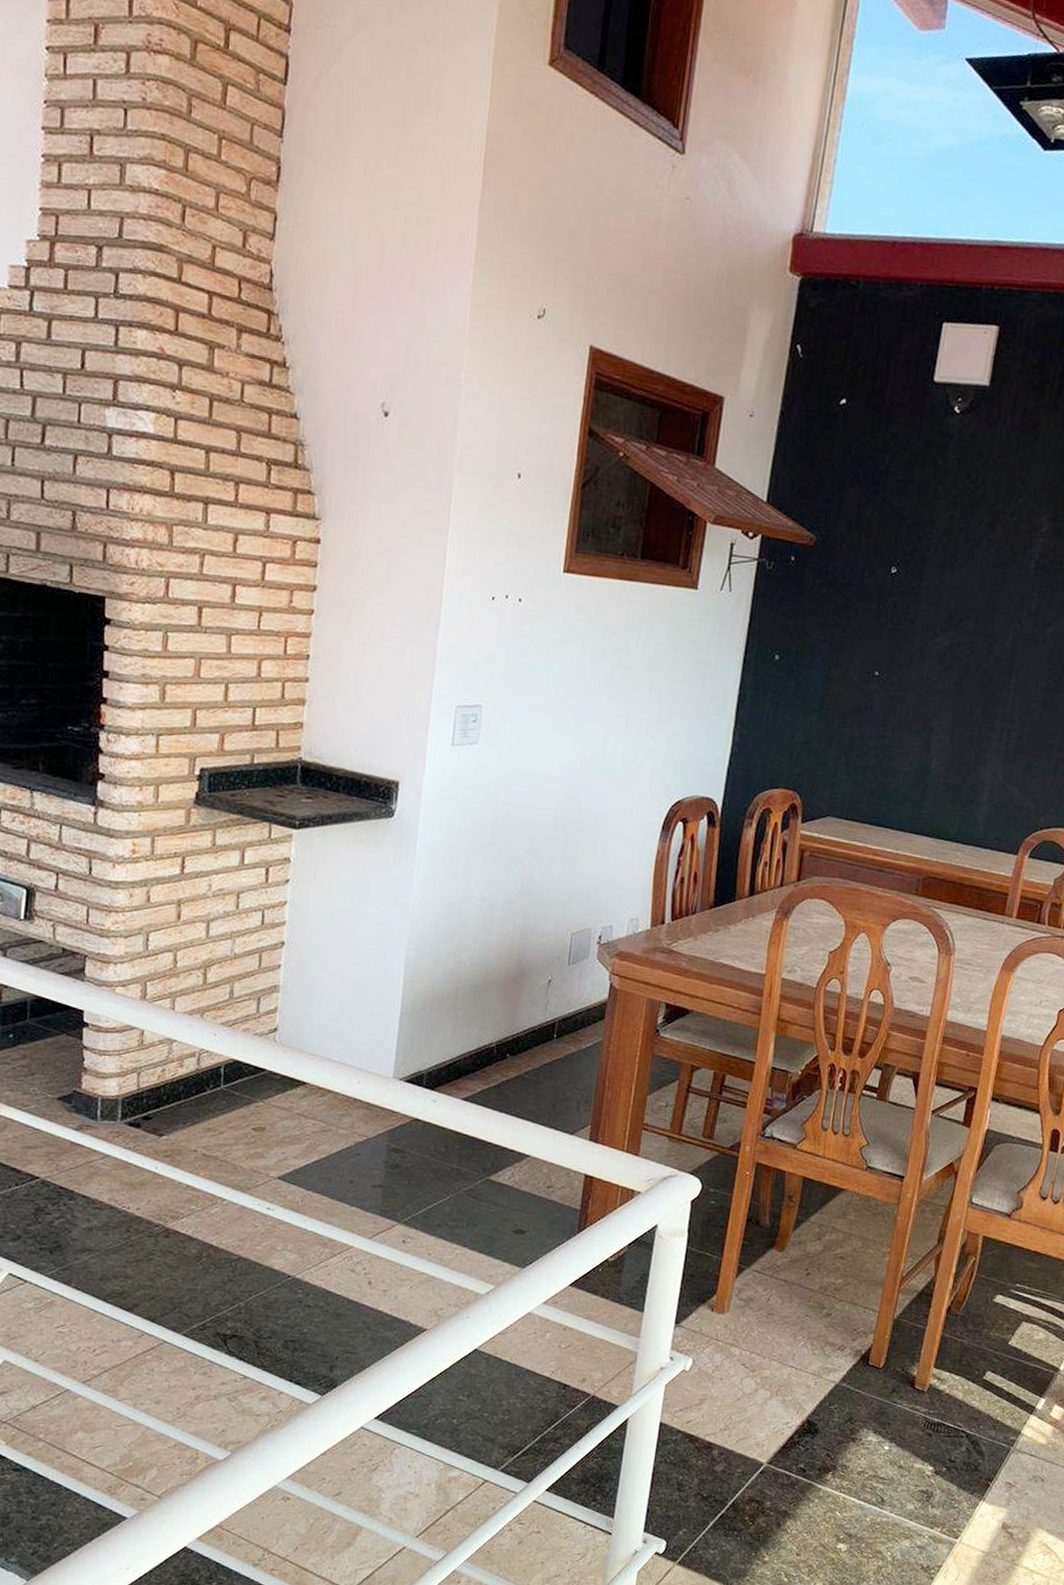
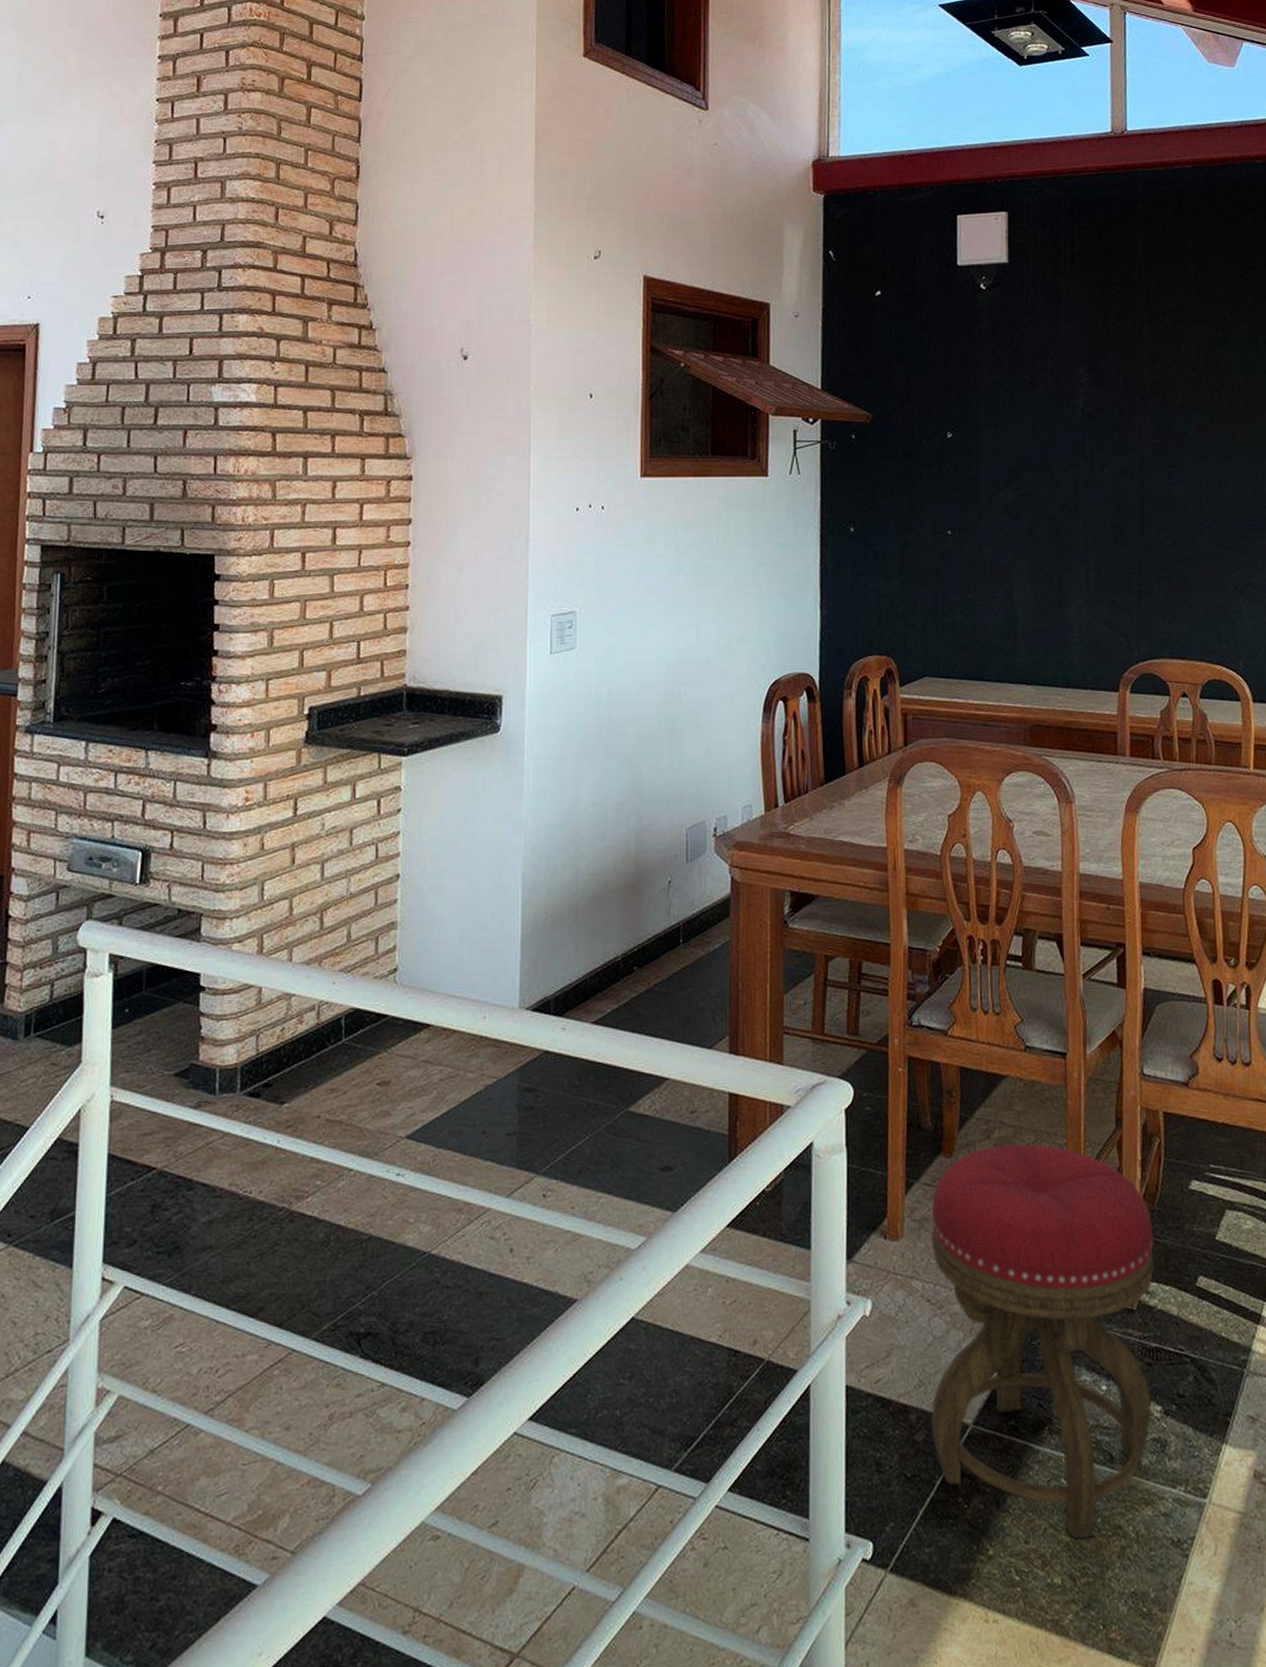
stool: none [730,1246,955,1557] -> present [931,1144,1154,1540]

